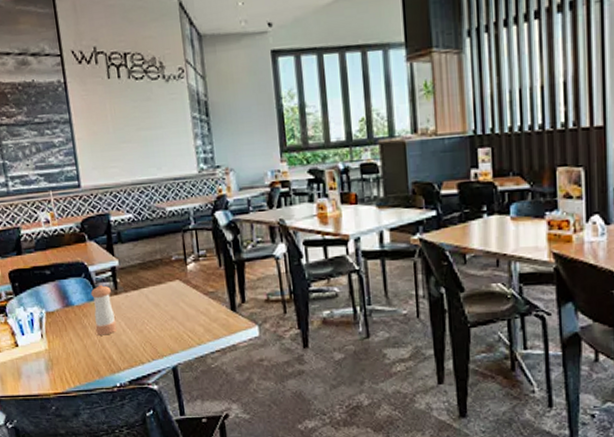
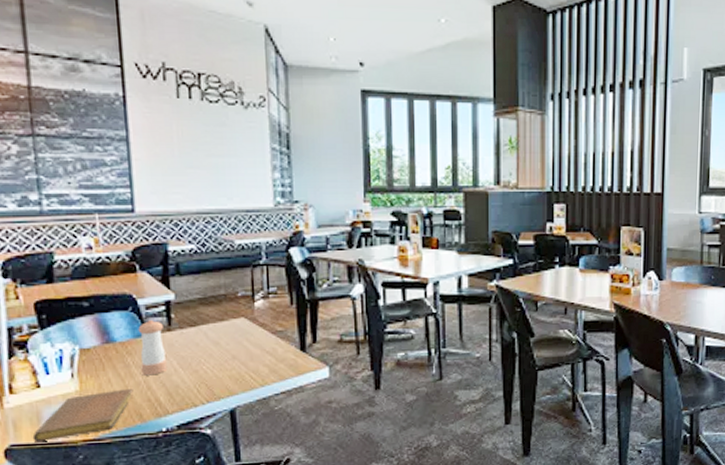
notebook: none [15,348,91,395] -> present [32,389,133,443]

